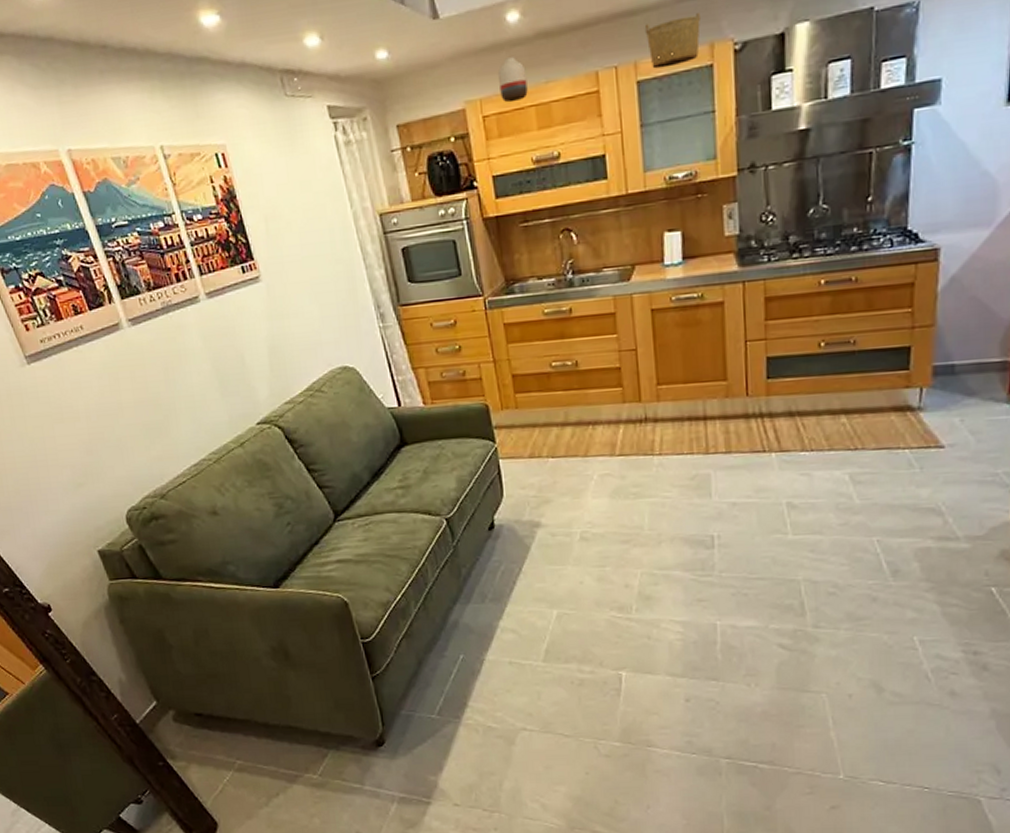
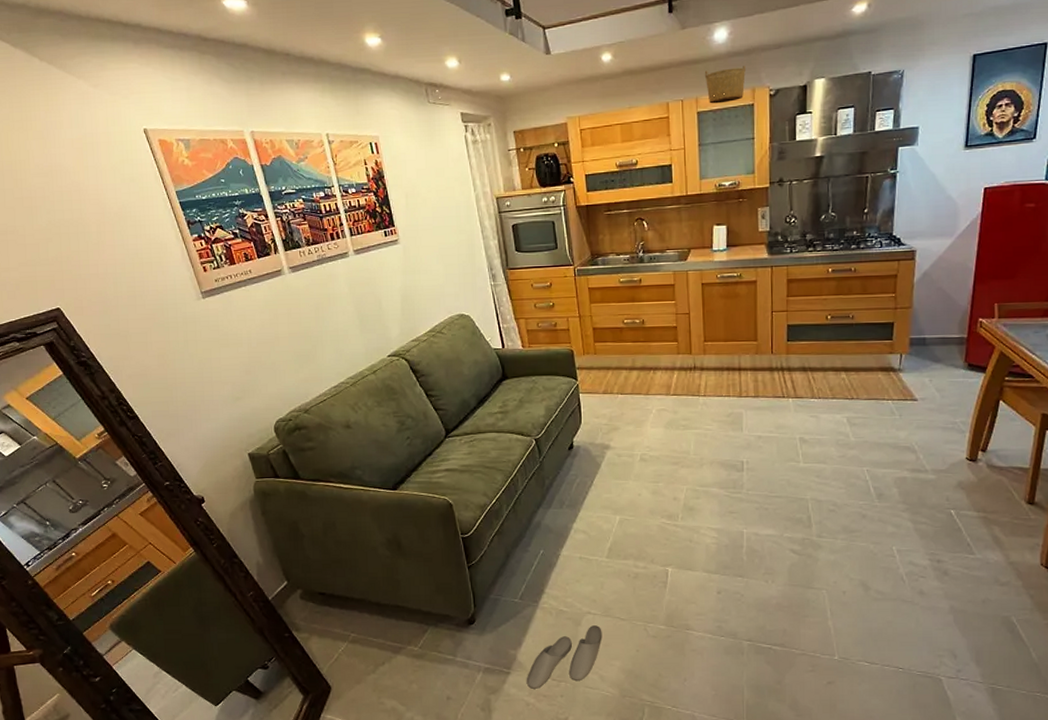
slippers: none [451,744,542,821] -> present [526,625,602,689]
vase: present [497,57,528,103] -> none [593,87,615,121]

